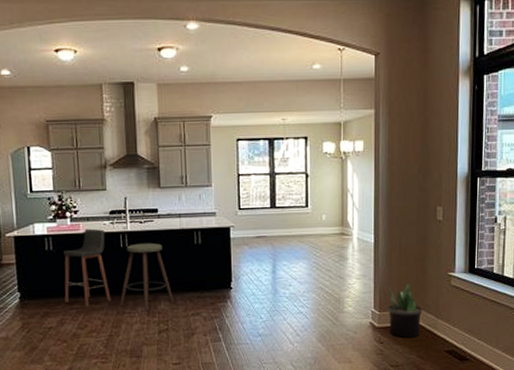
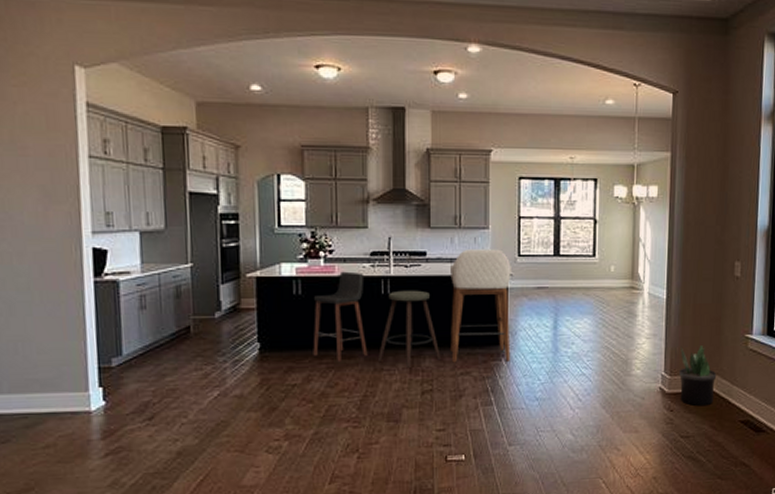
bar stool: none [179,204,235,306] -> present [449,249,511,363]

